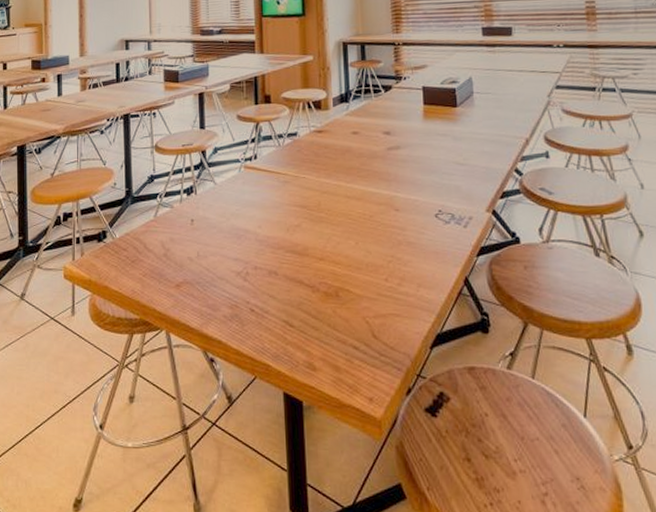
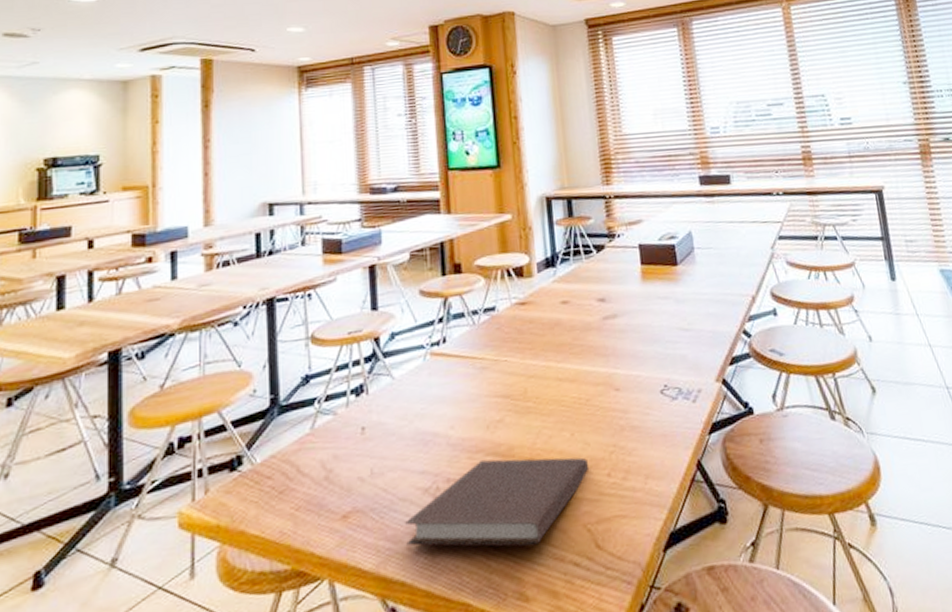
notebook: none [222,256,369,328] -> present [405,457,588,547]

